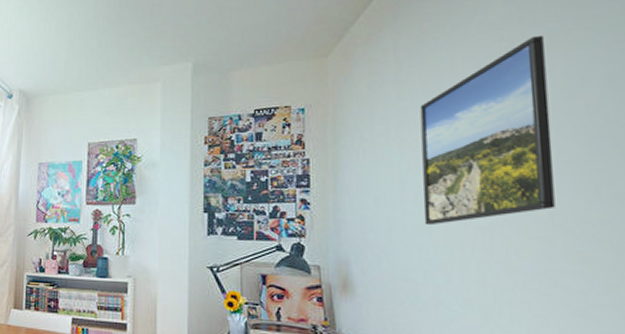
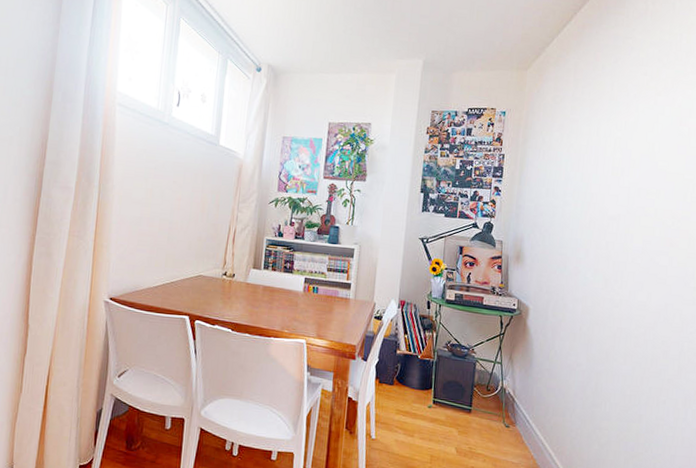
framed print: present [420,35,555,226] -> none [577,74,672,214]

